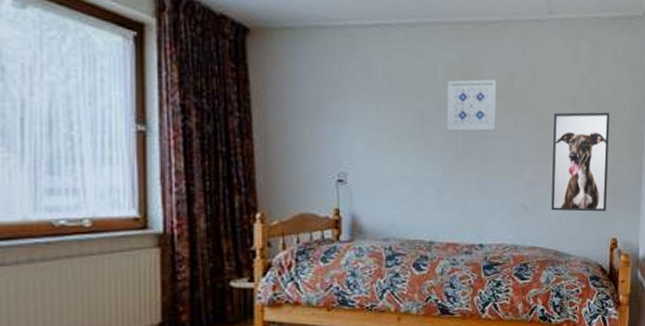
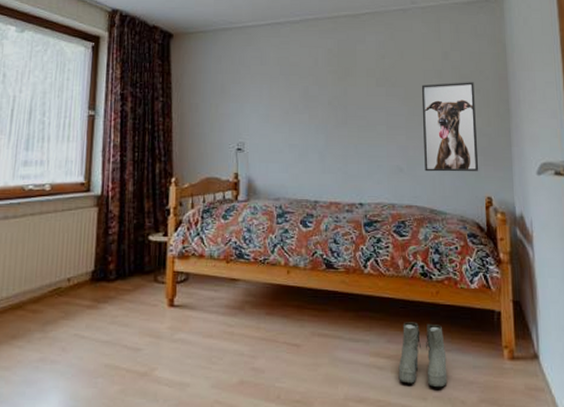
wall art: present [446,79,497,132] -> none [327,60,370,105]

